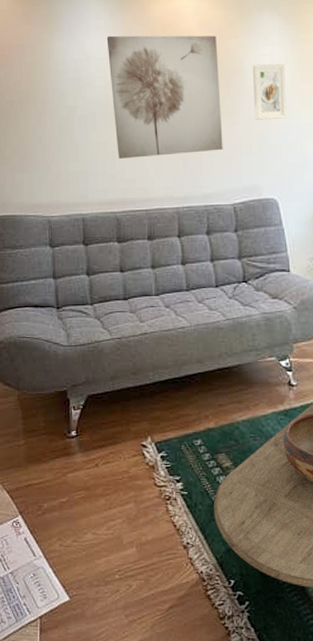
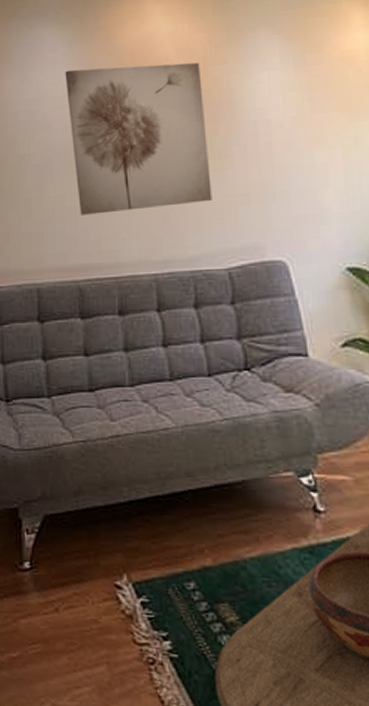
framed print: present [252,63,287,120] -> none [246,91,295,162]

